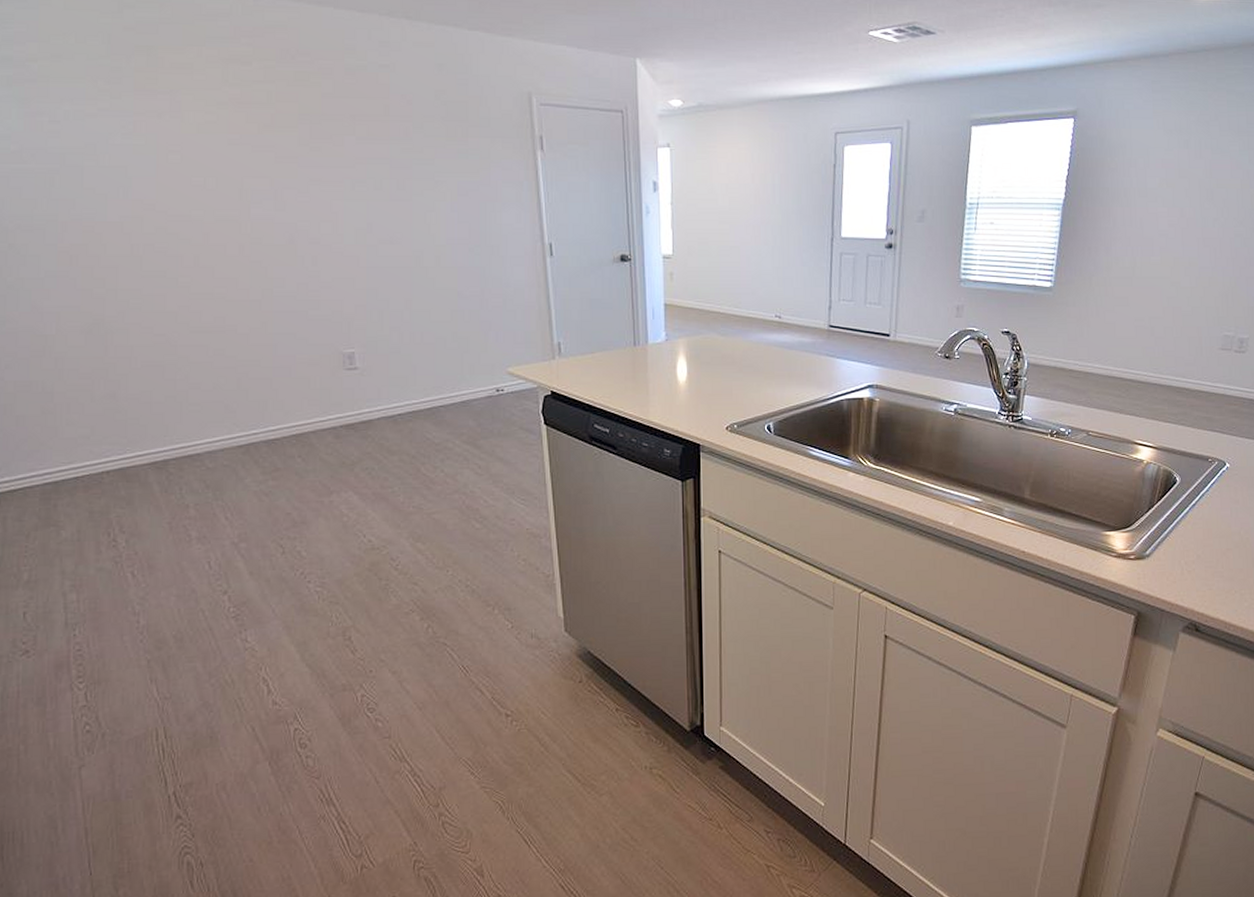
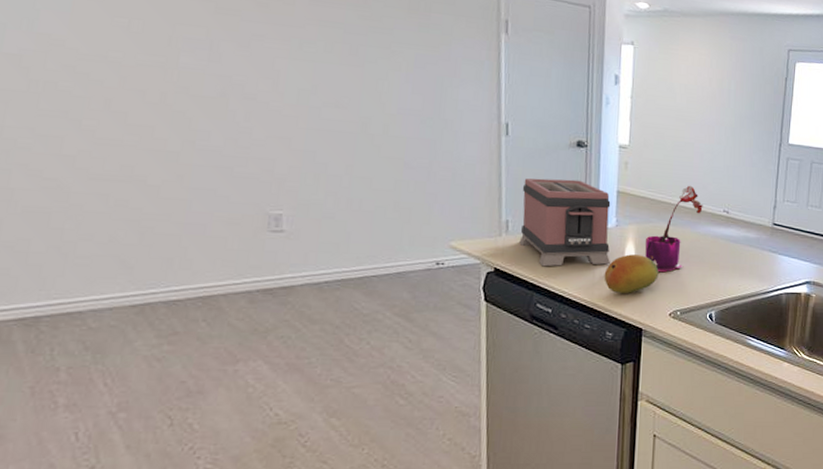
toaster: none [572,296,664,387] -> present [519,178,611,267]
fruit: none [657,368,713,410] -> present [604,254,659,294]
potted plant: none [697,291,754,385] -> present [645,185,703,273]

